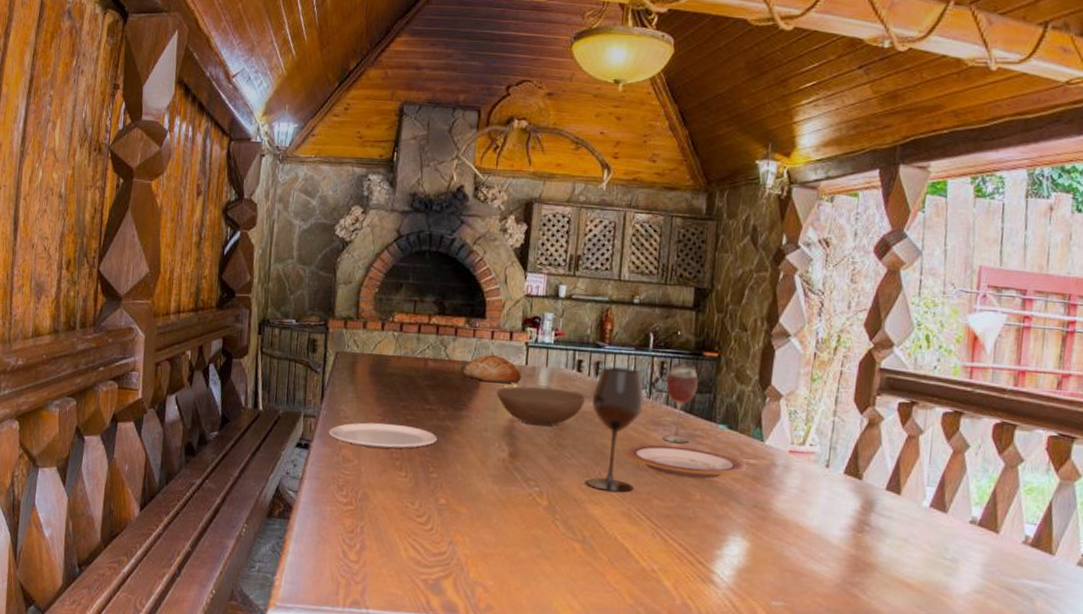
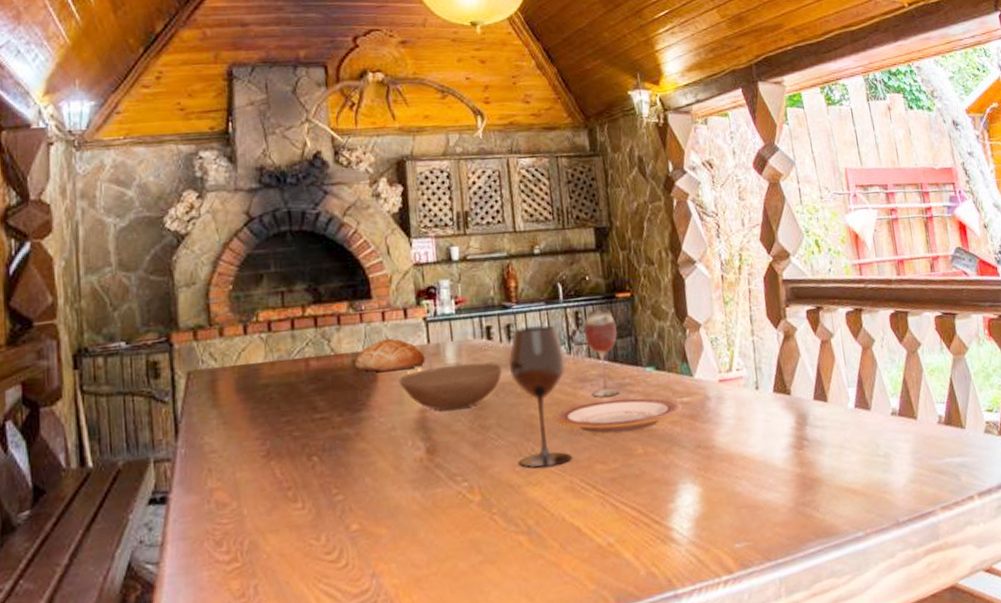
plate: present [328,422,438,449] -> none [191,444,337,485]

